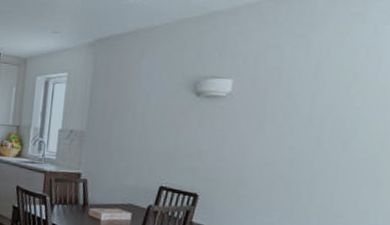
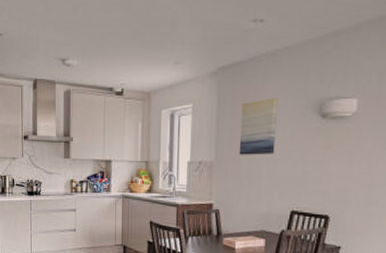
wall art: none [110,72,153,128] -> present [239,98,278,155]

